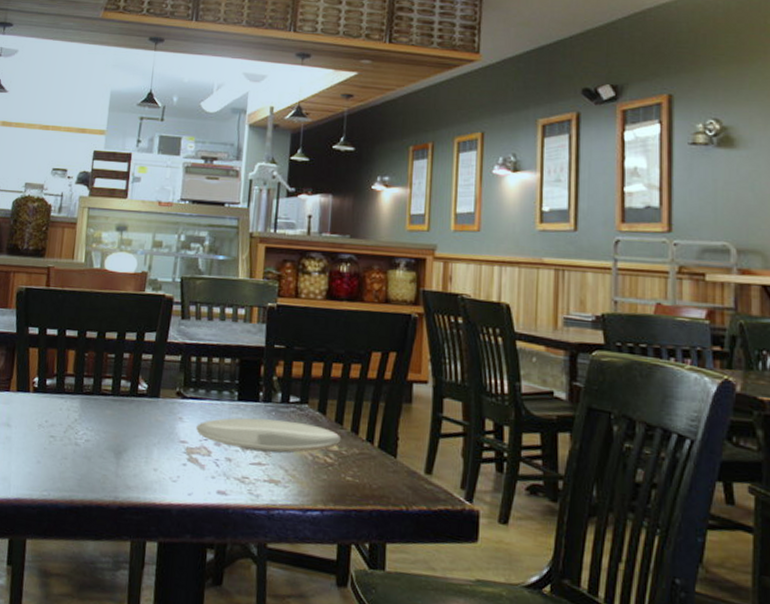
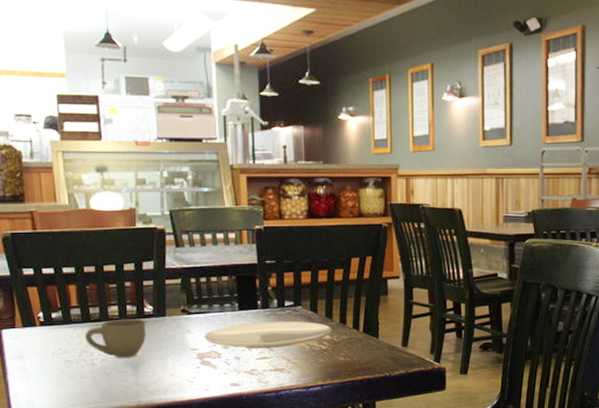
cup: none [74,394,138,441] -> present [85,318,146,358]

